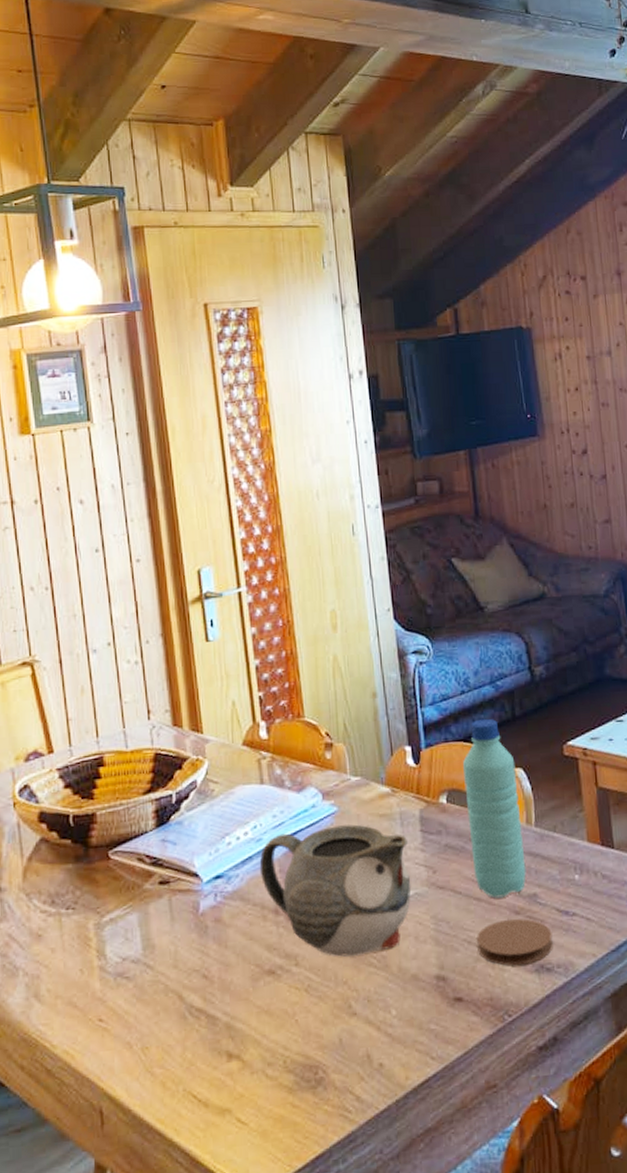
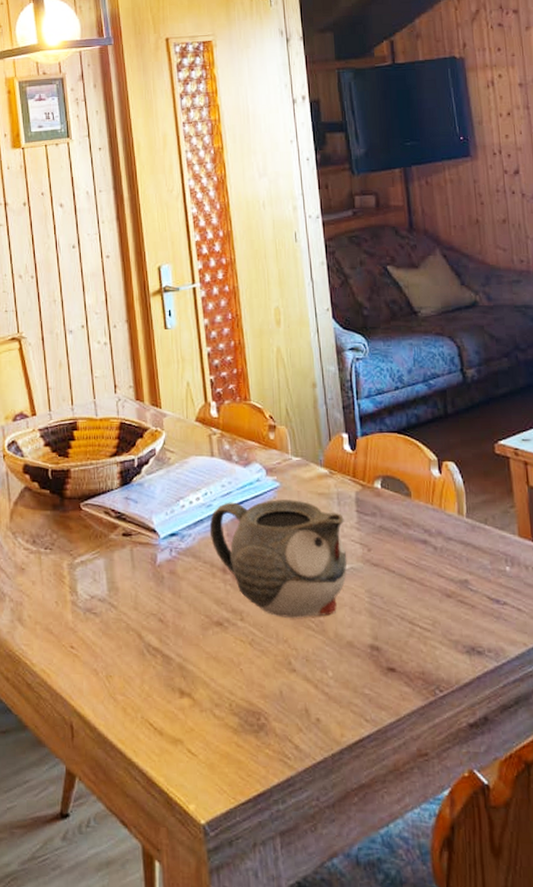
water bottle: present [462,718,526,898] -> none [396,413,458,580]
coaster: present [477,918,553,966] -> none [409,601,484,645]

